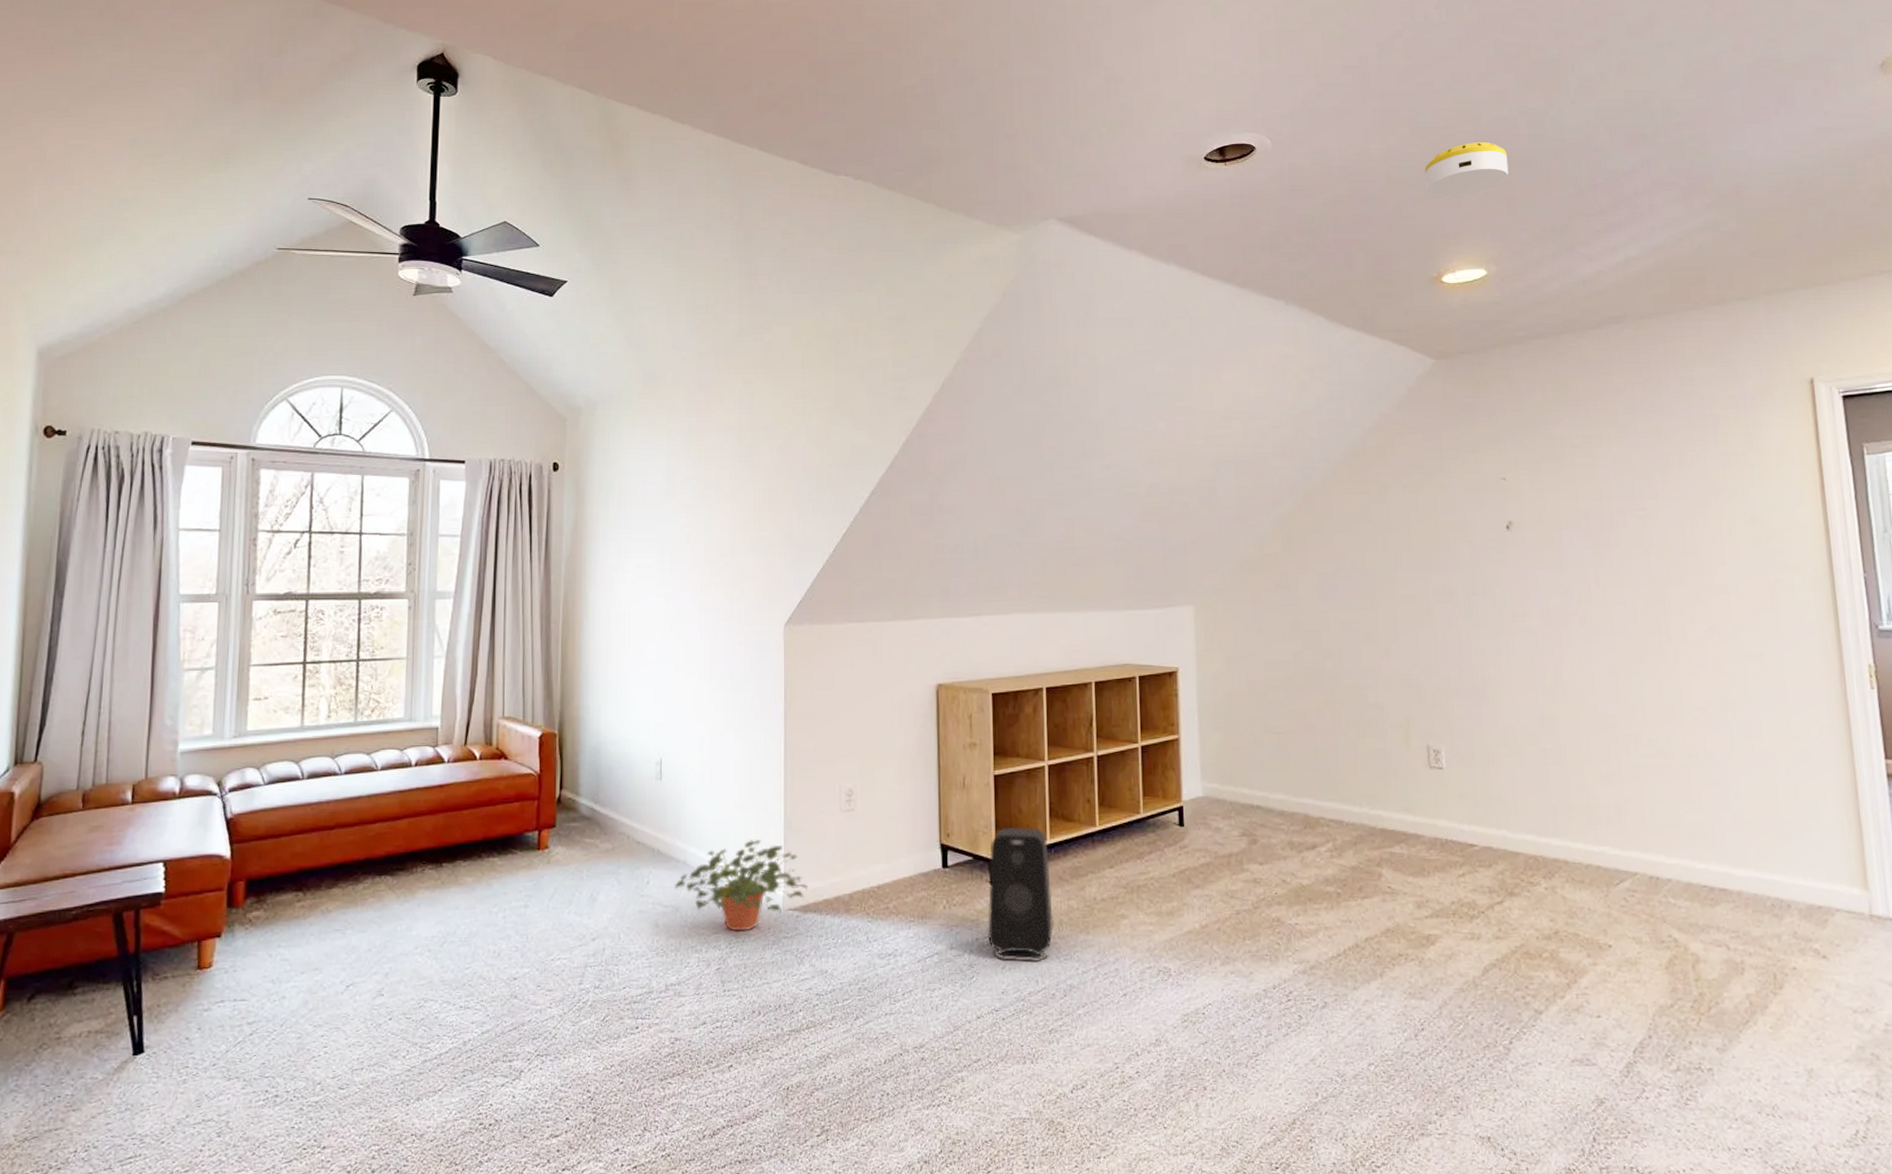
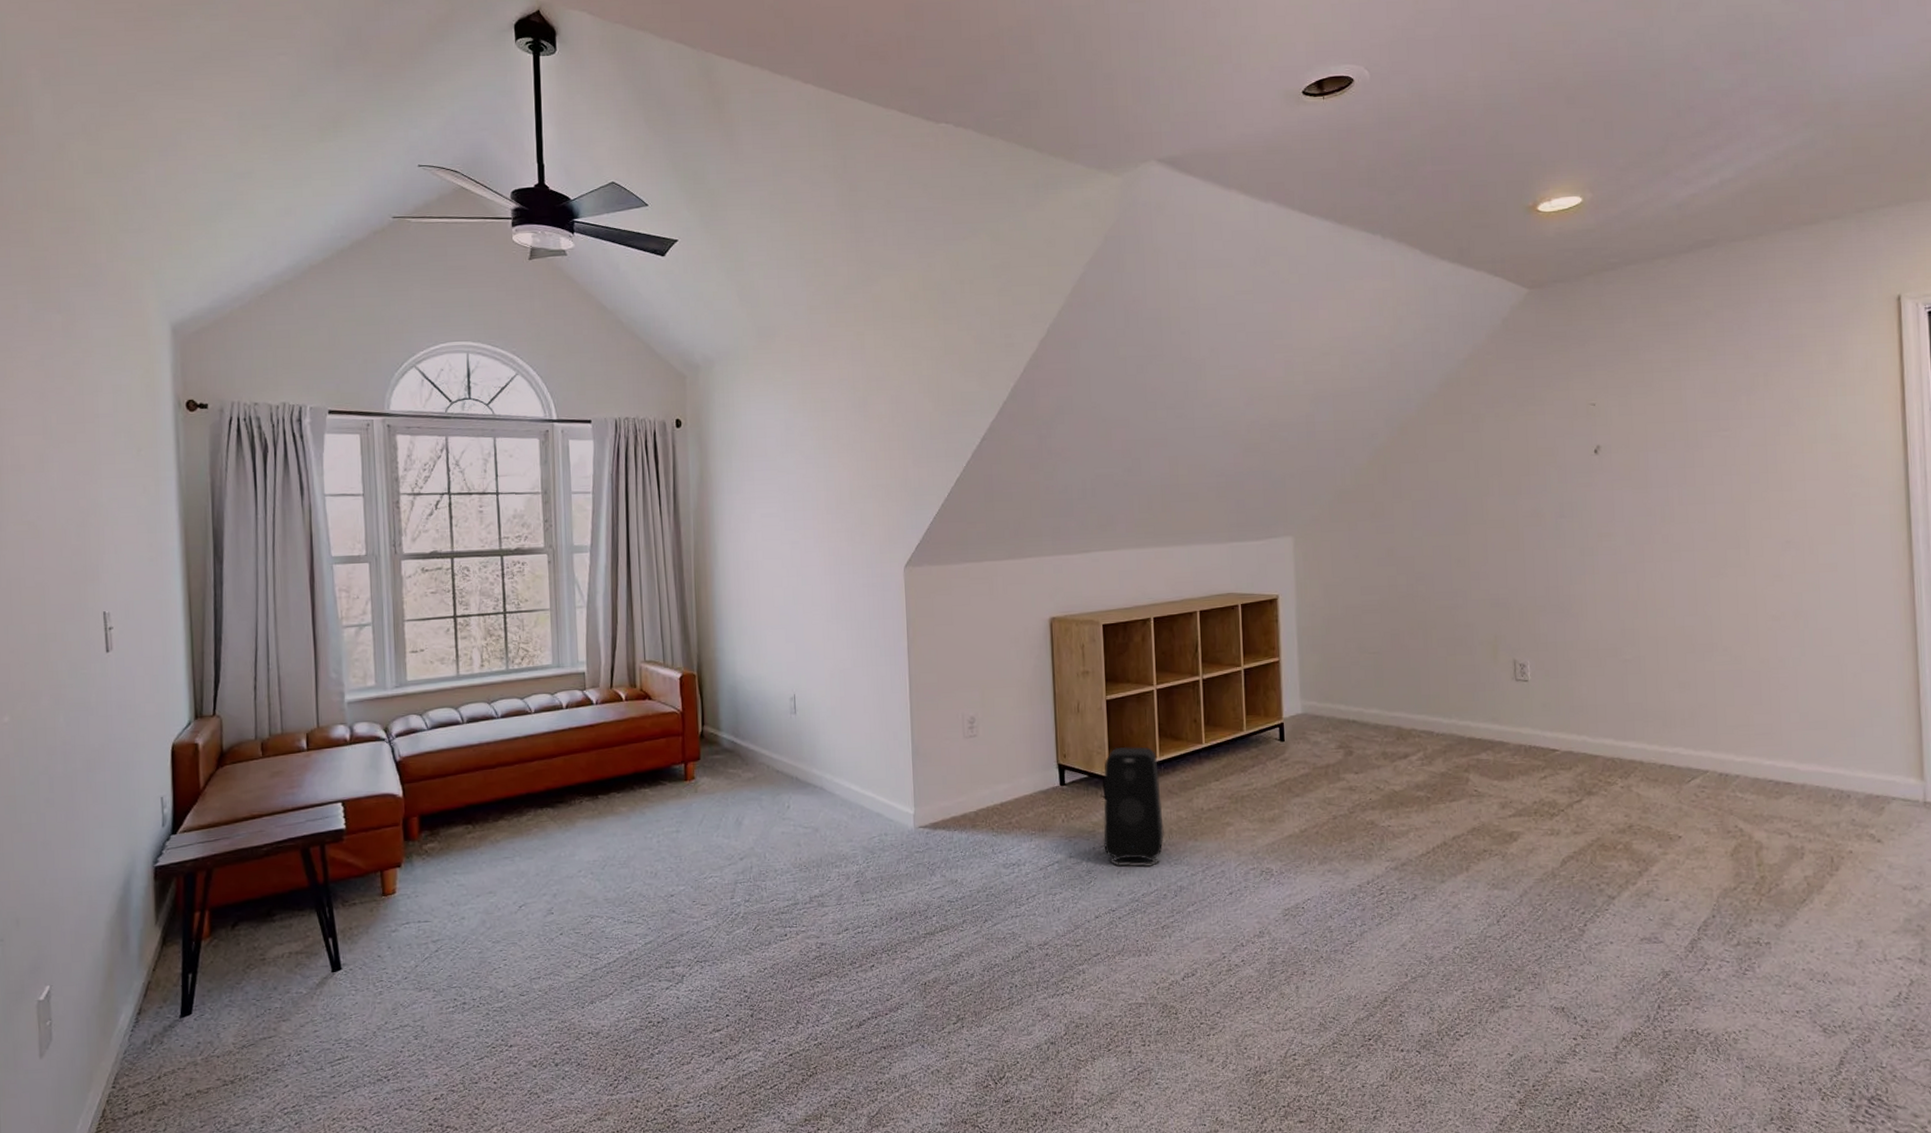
potted plant: present [675,840,808,932] -> none [813,765,936,848]
smoke detector: present [1424,142,1509,198] -> none [1522,65,1607,126]

